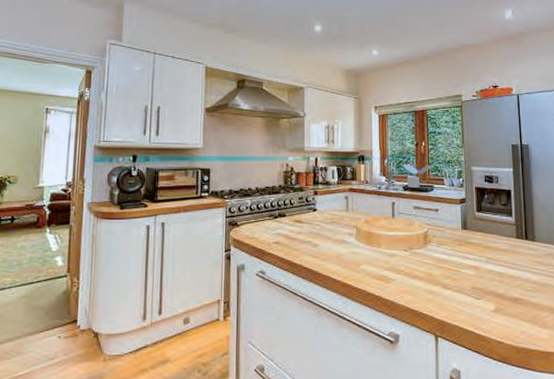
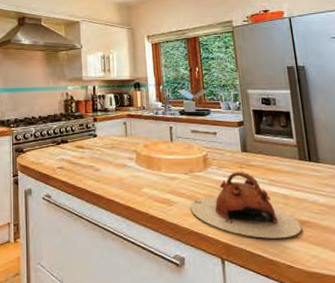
teapot: none [408,248,513,315] -> present [190,171,302,239]

